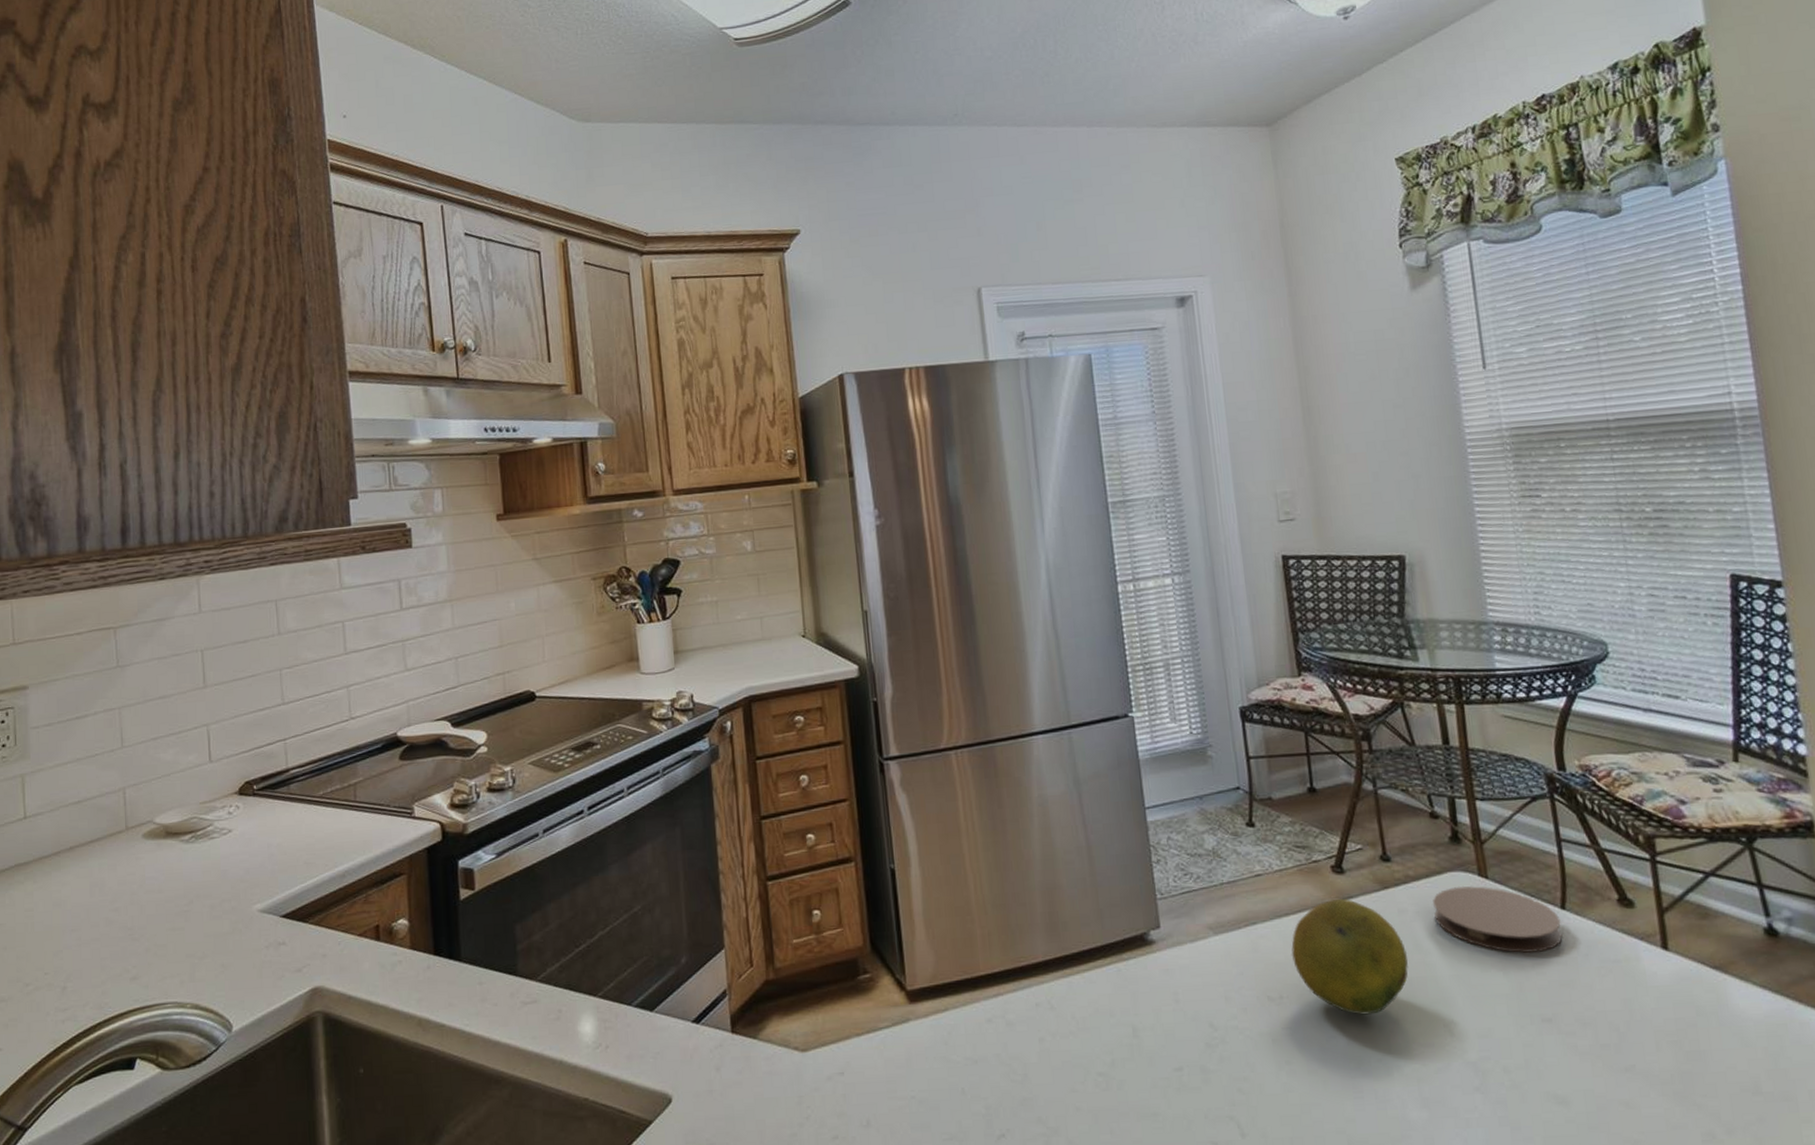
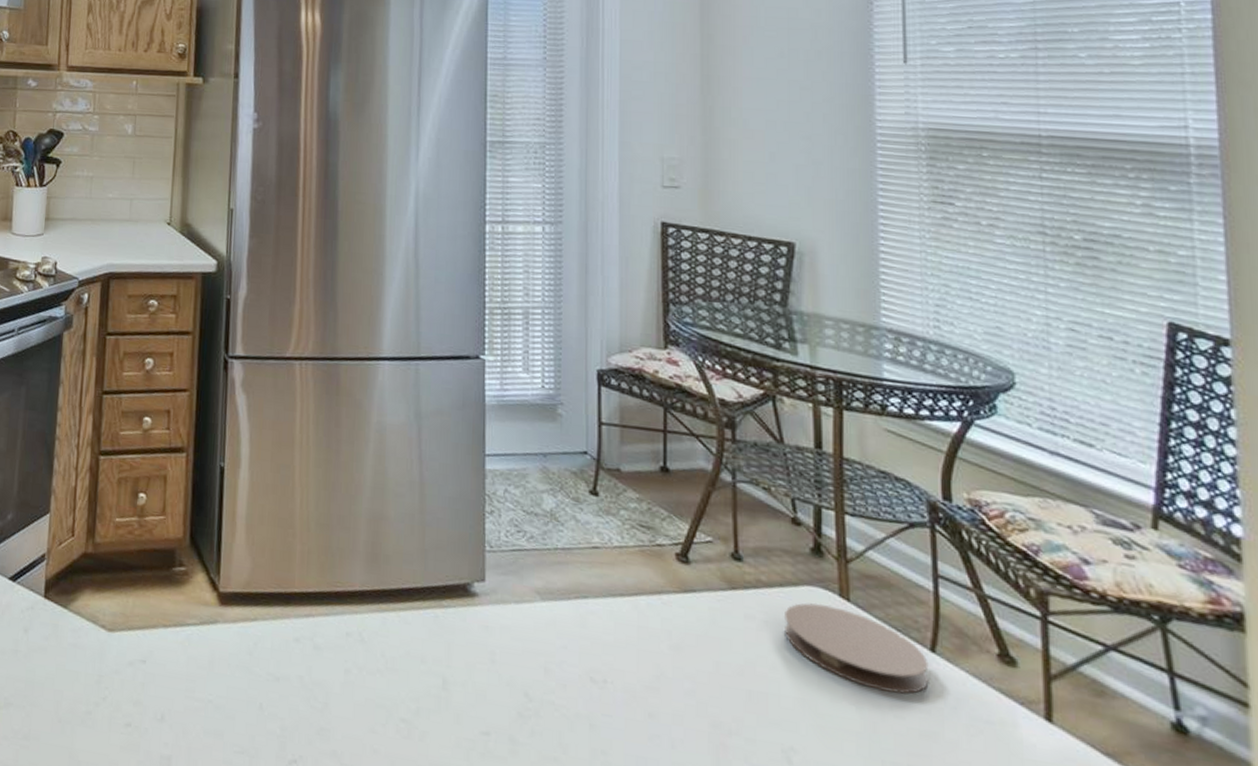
fruit: present [1291,898,1408,1015] -> none [621,588,750,721]

